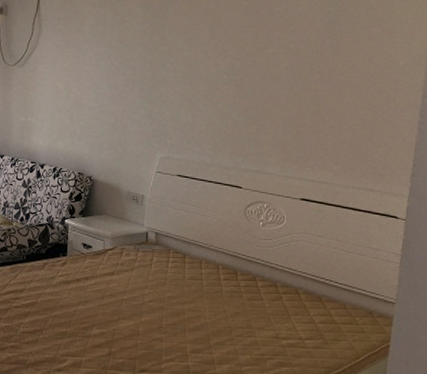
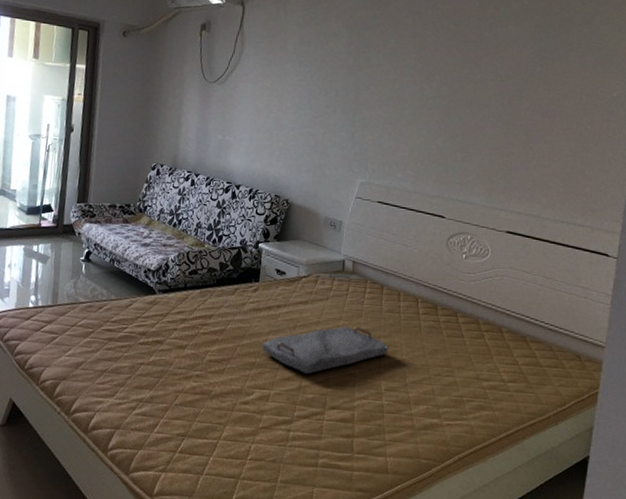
serving tray: none [72,294,193,341] -> present [262,326,389,375]

